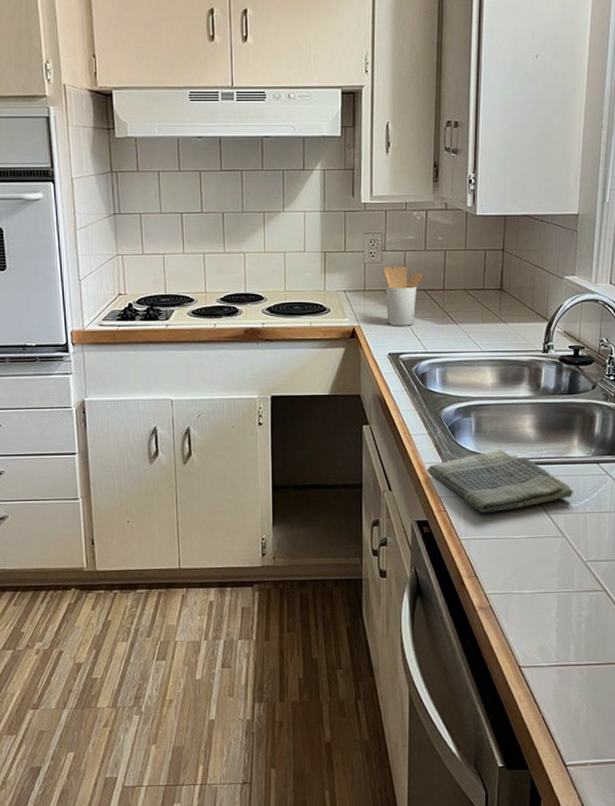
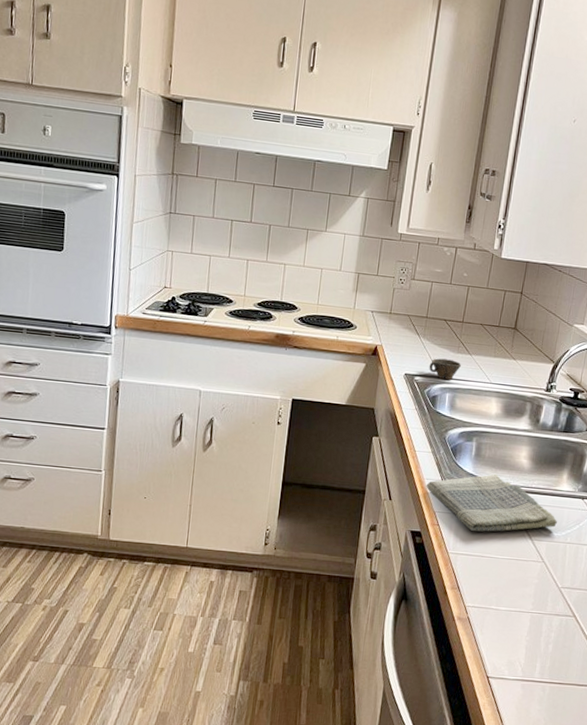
utensil holder: present [383,266,422,326] -> none [407,294,444,351]
cup: none [414,332,449,354] -> present [429,358,462,380]

